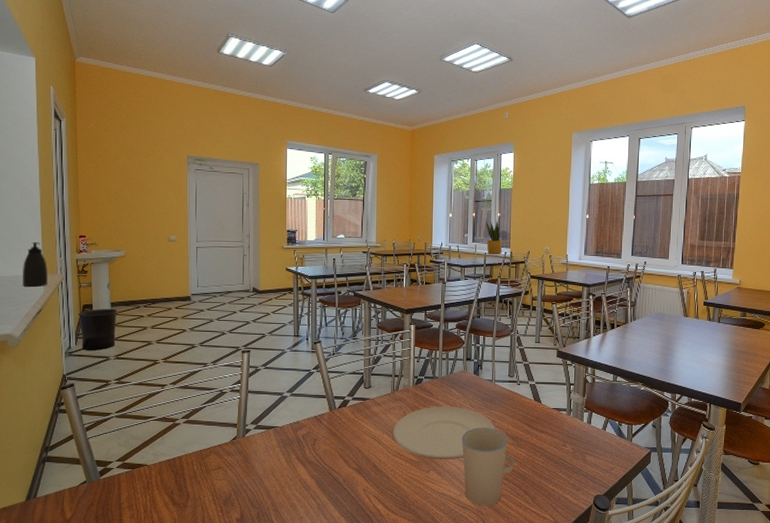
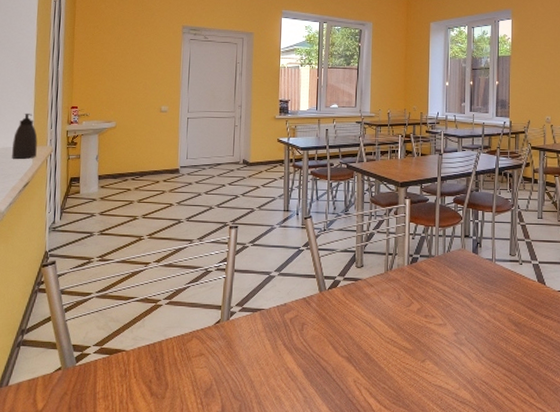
waste bin: present [78,308,118,350] -> none [64,181,105,226]
plate: present [392,406,495,460] -> none [385,287,496,348]
cup: present [461,427,514,506] -> none [459,311,517,402]
planter: present [486,220,503,255] -> none [483,88,502,125]

